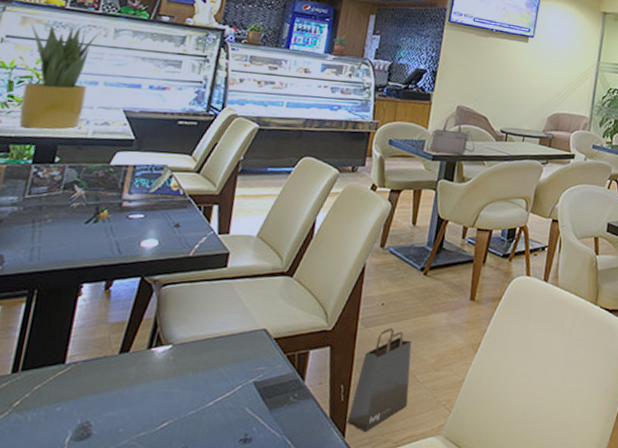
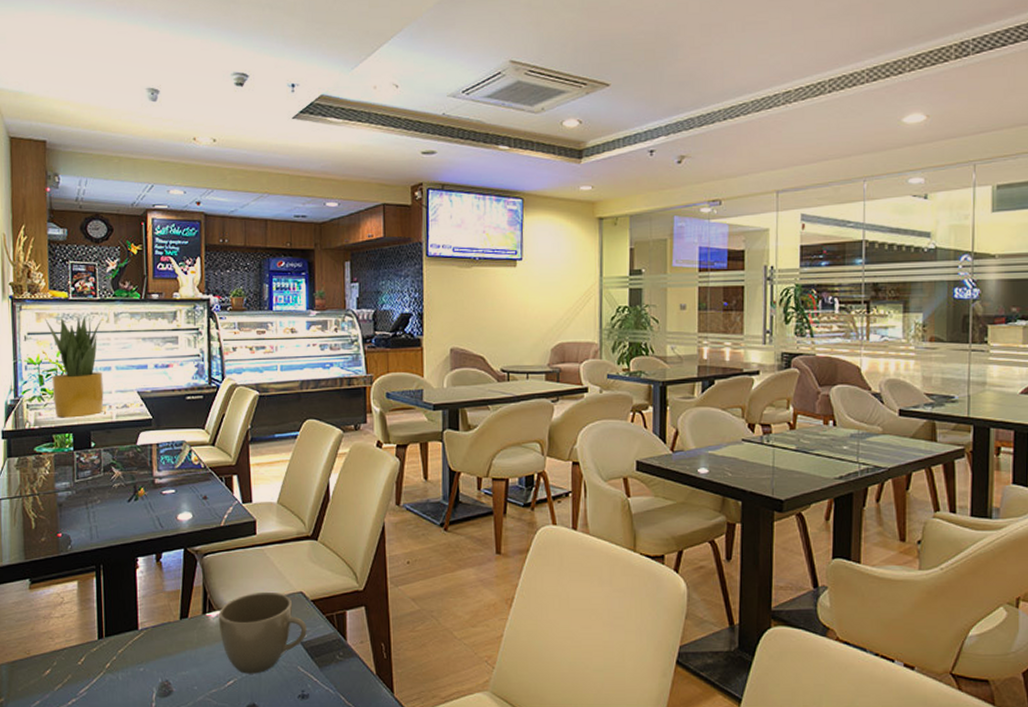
cup: none [163,327,264,416] -> present [219,591,307,674]
shopping bag: present [347,328,412,431] -> none [394,585,450,687]
handbag: present [426,114,475,156] -> none [425,358,476,402]

